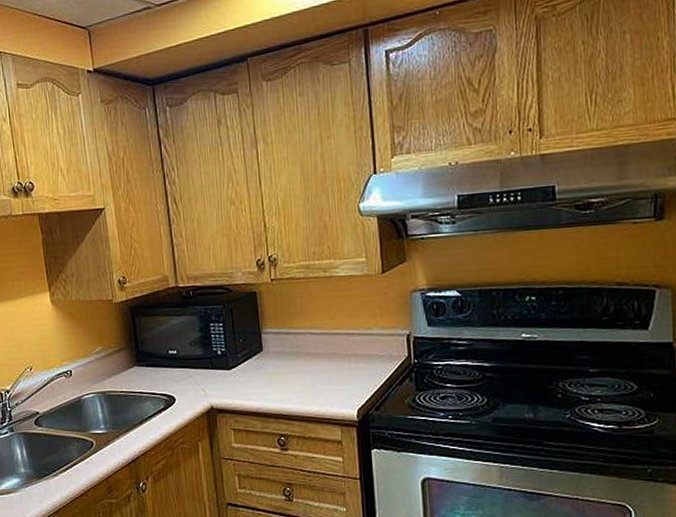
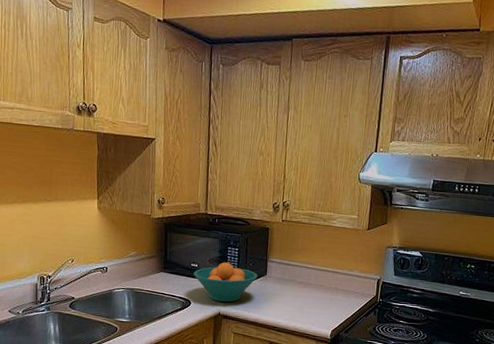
fruit bowl: none [173,342,252,393] -> present [193,262,258,302]

